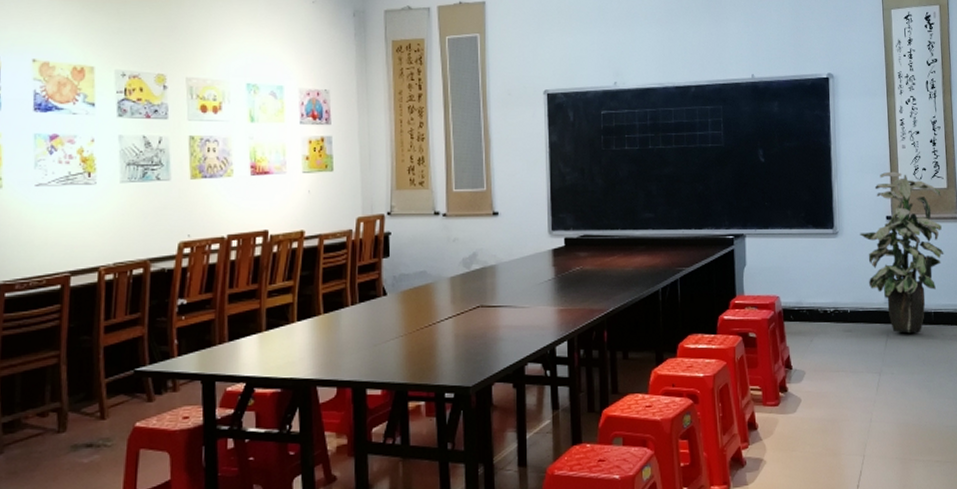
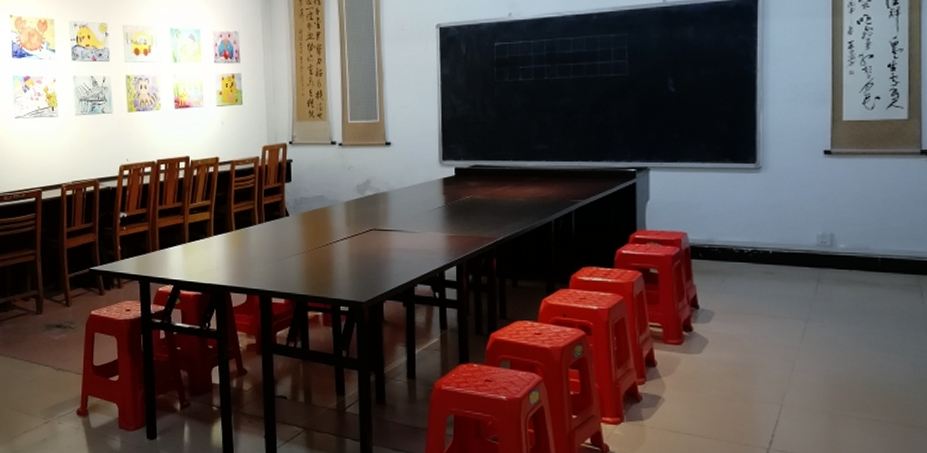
indoor plant: present [860,171,944,334] -> none [788,100,899,280]

